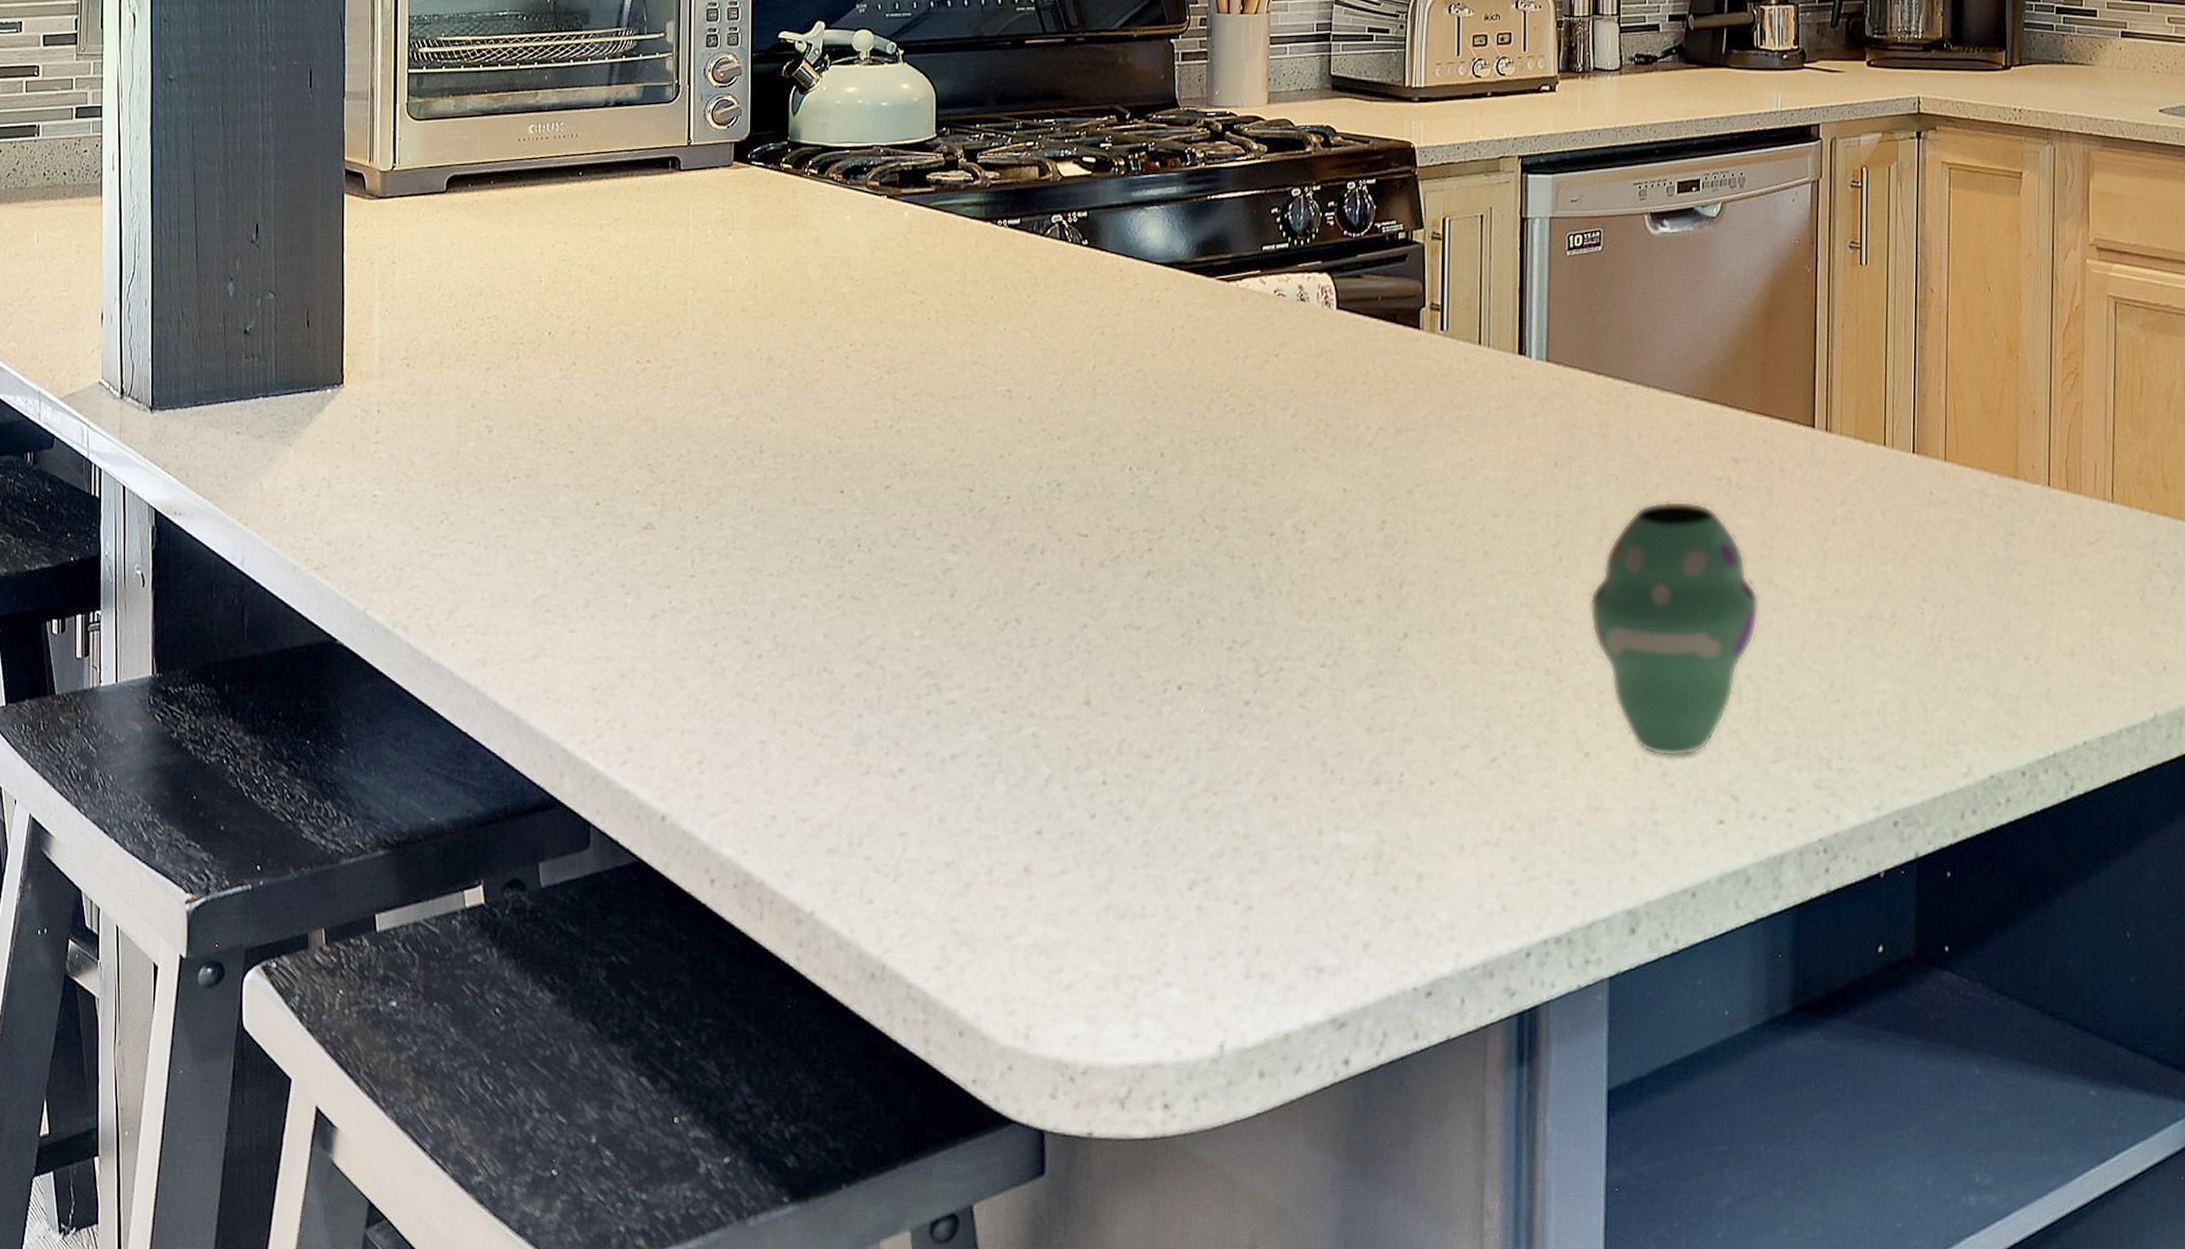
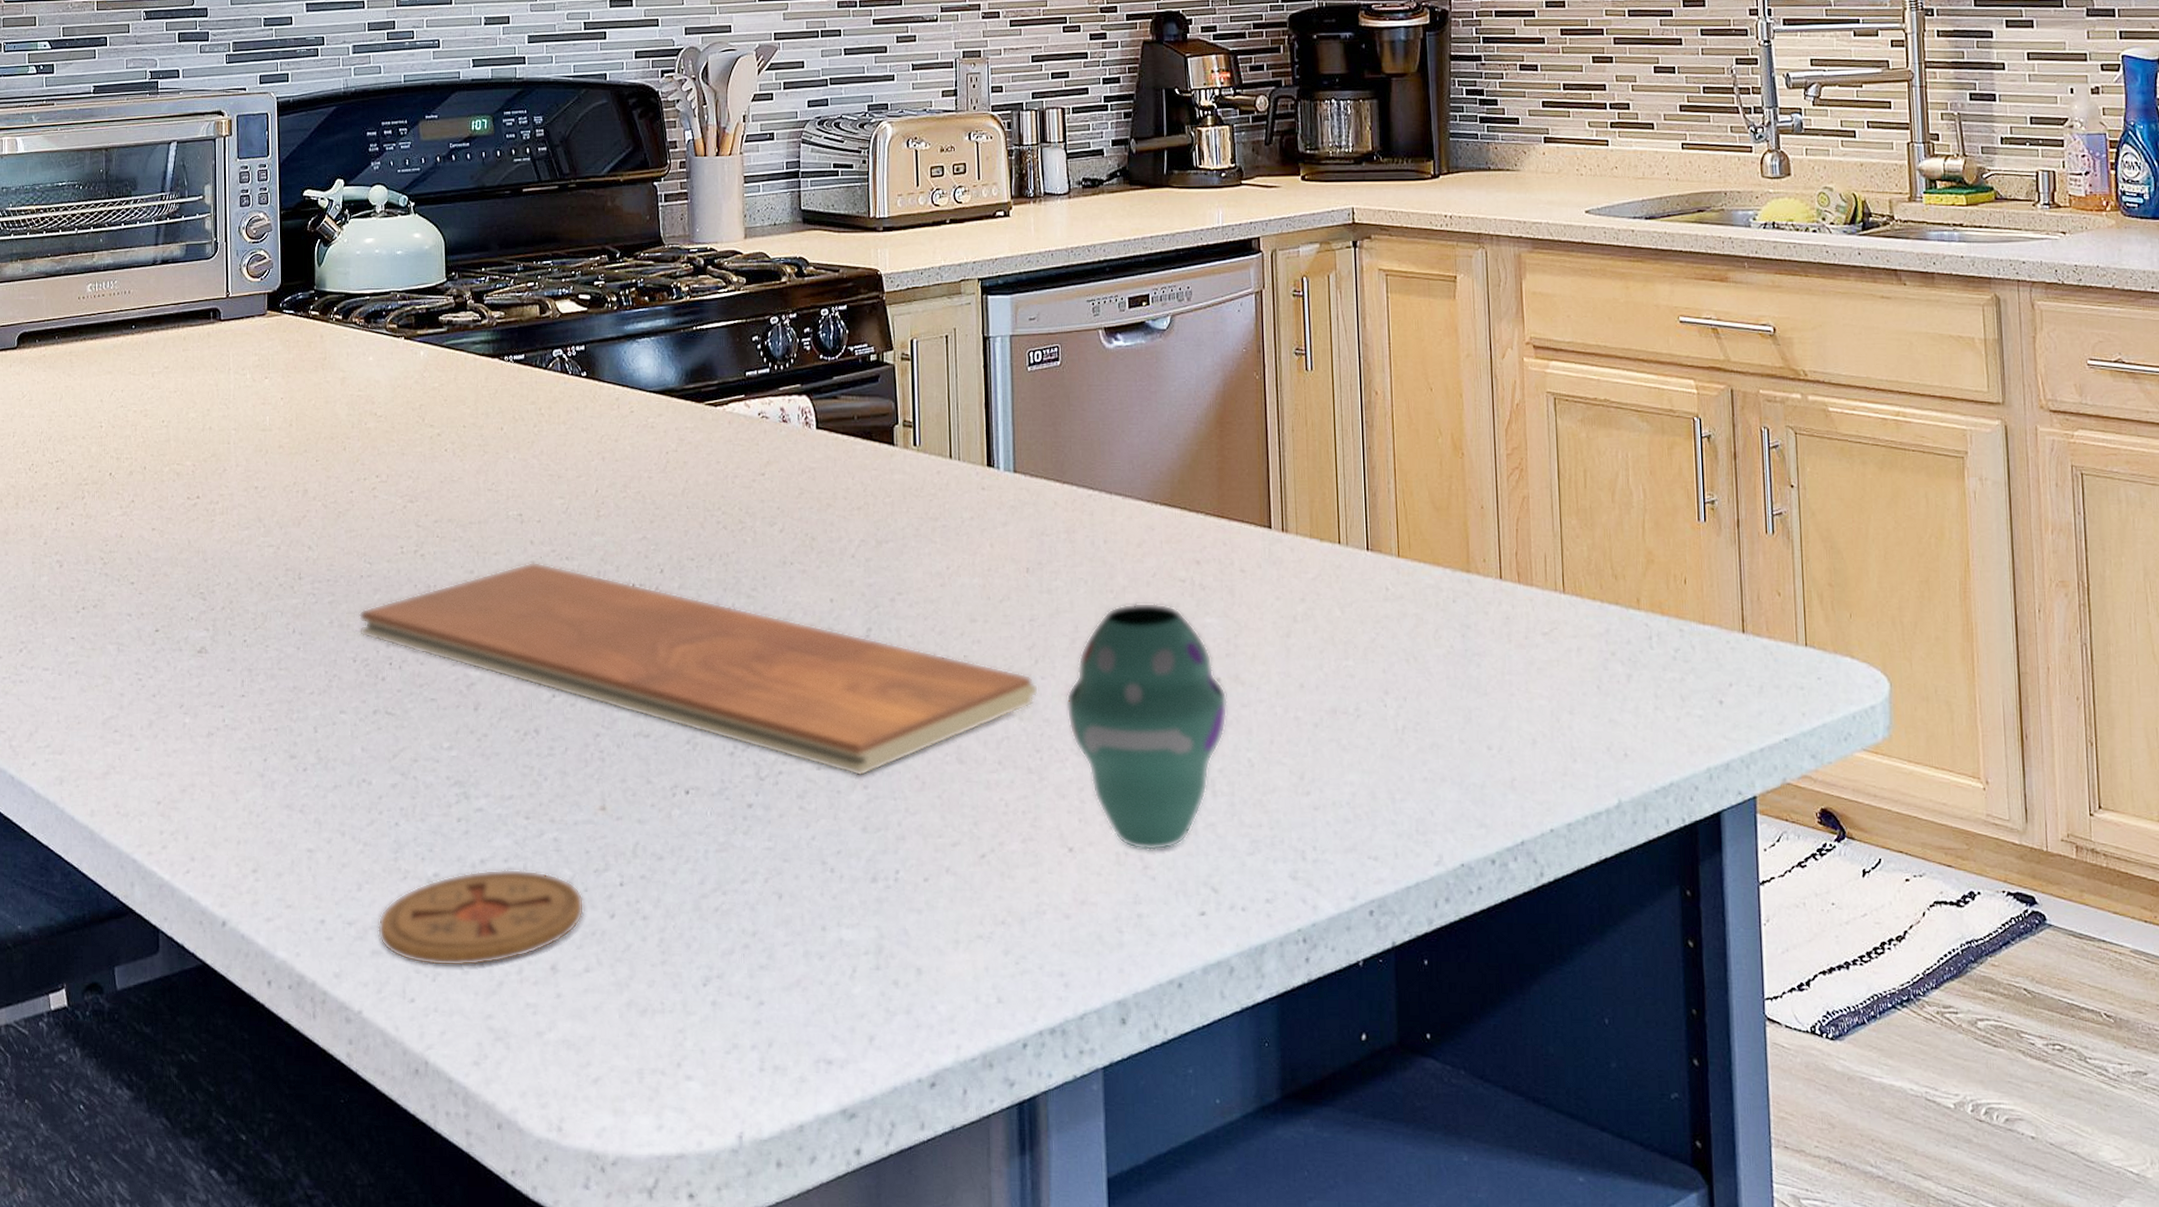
chopping board: none [825,441,1562,675] -> present [358,562,1039,776]
coaster: none [834,764,1063,867] -> present [377,868,585,967]

